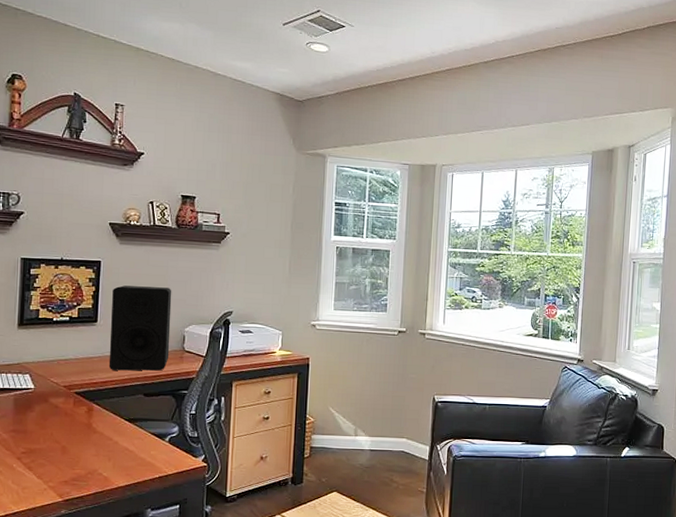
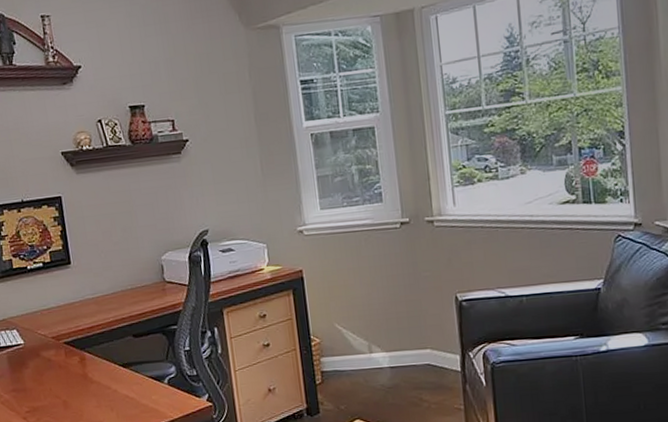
speaker: present [108,285,172,371] -> none [79,214,151,314]

